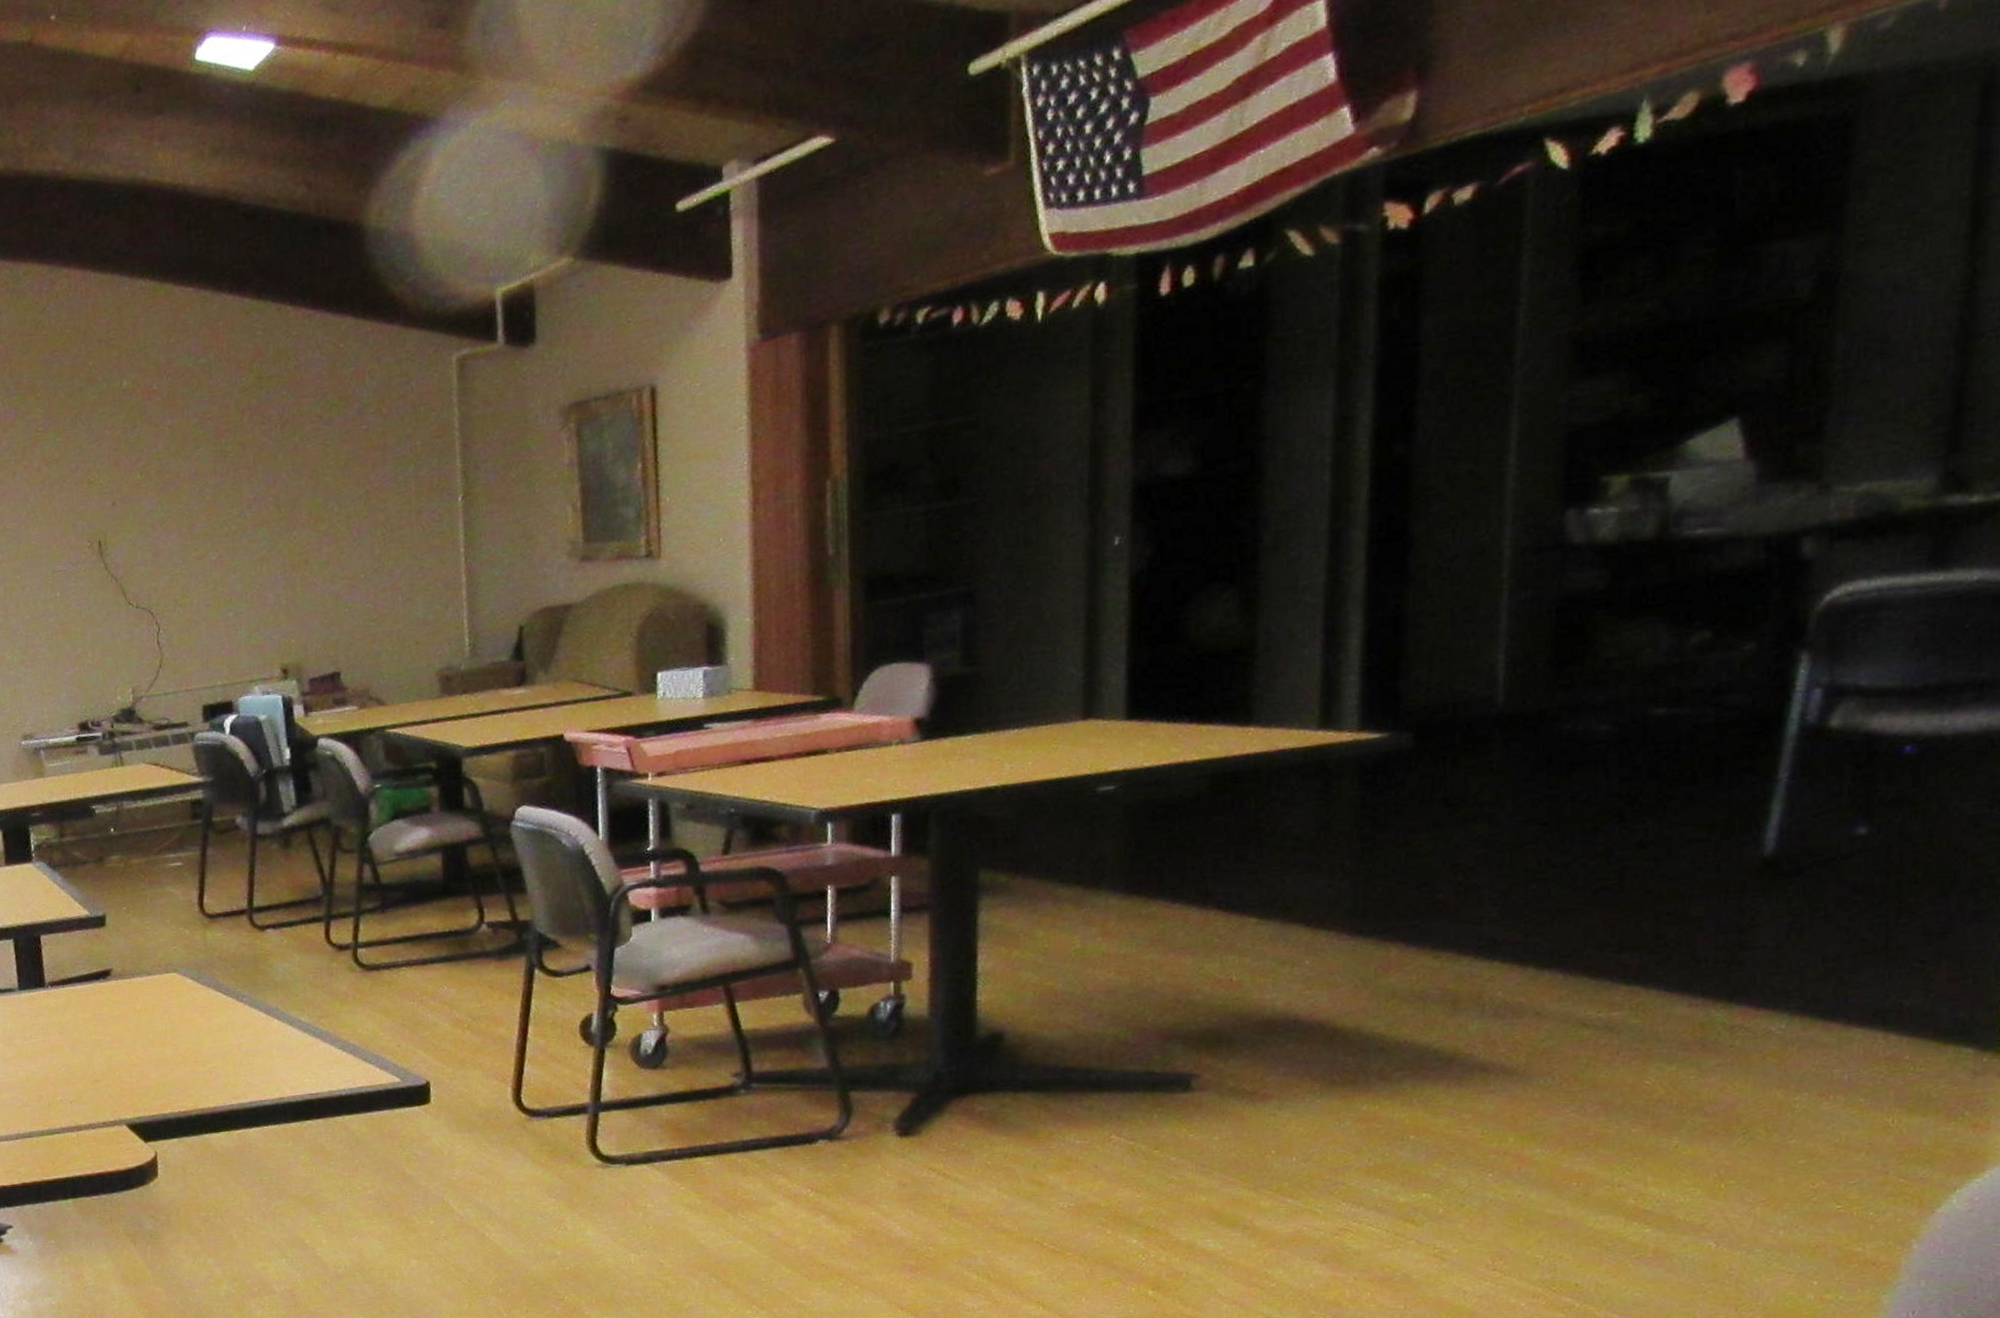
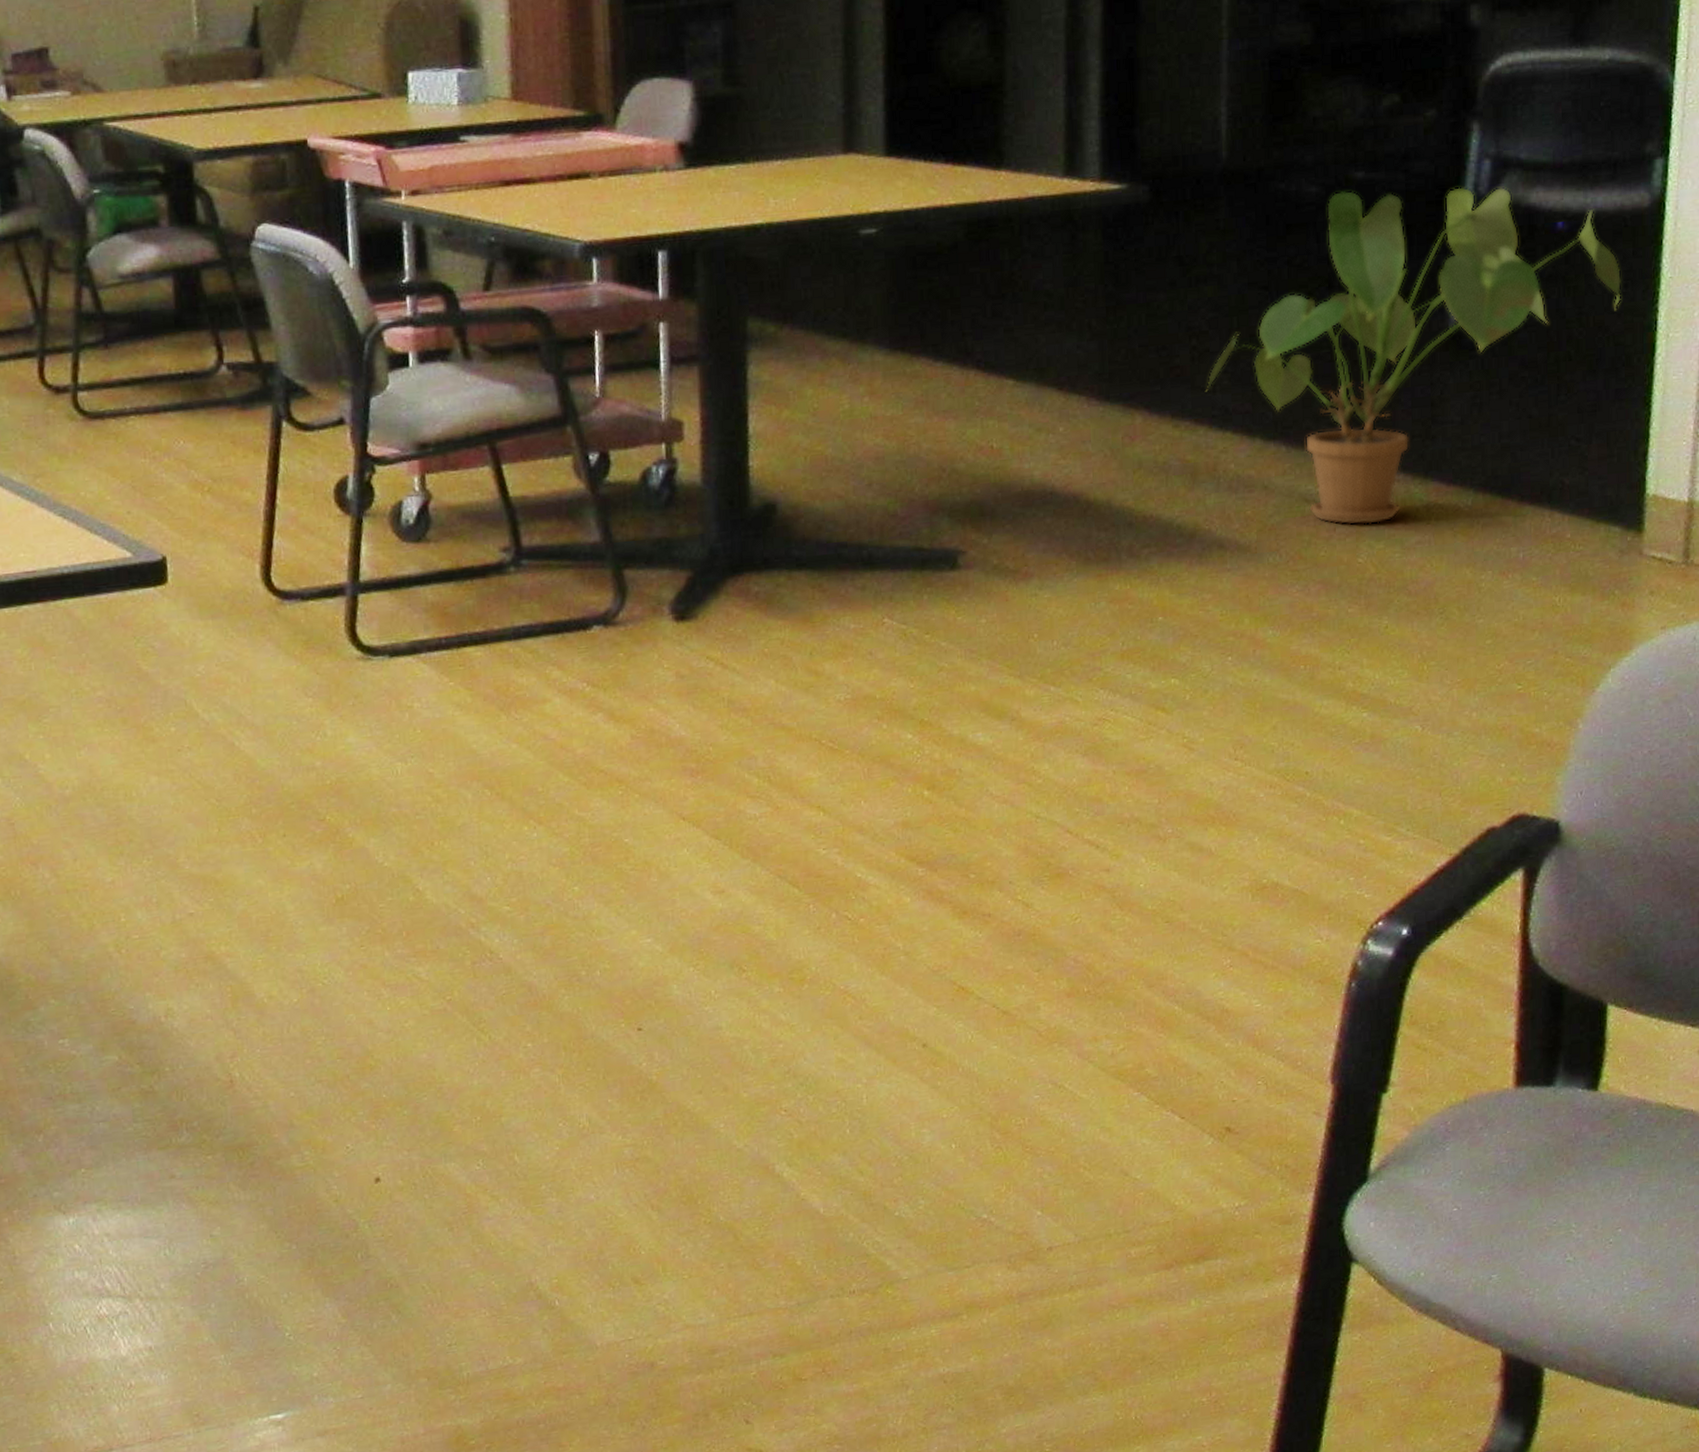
house plant: none [1470,714,1986,1049] -> present [1205,186,1622,526]

